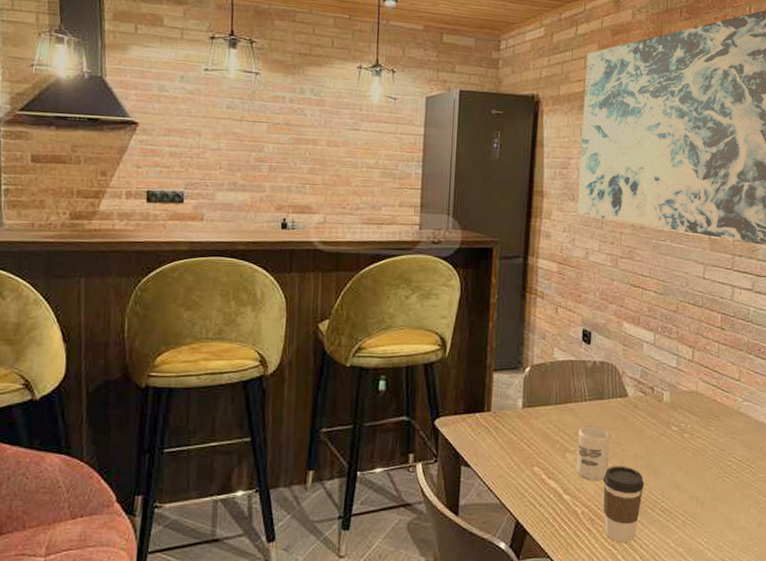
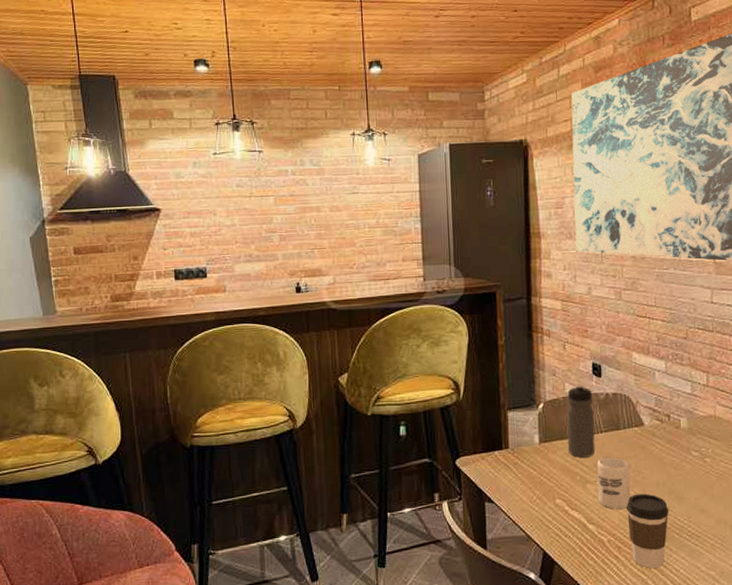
water bottle: none [550,350,580,426] -> present [567,384,595,458]

